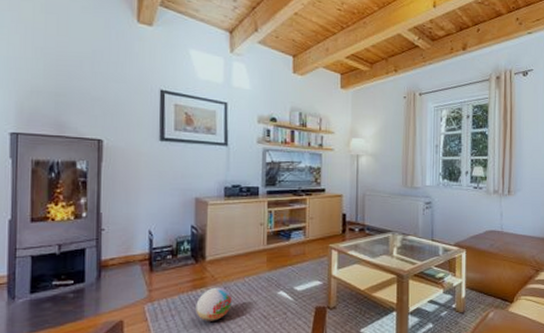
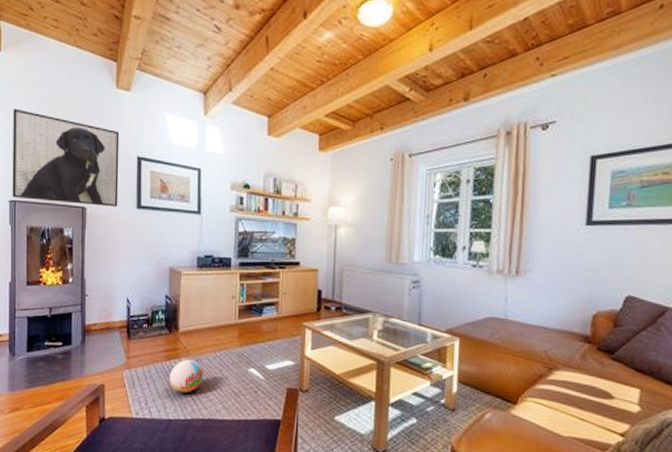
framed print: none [14,37,141,139] -> present [12,108,120,207]

